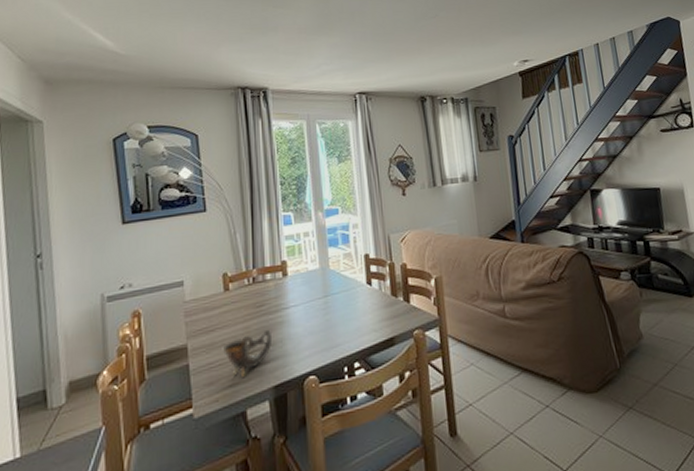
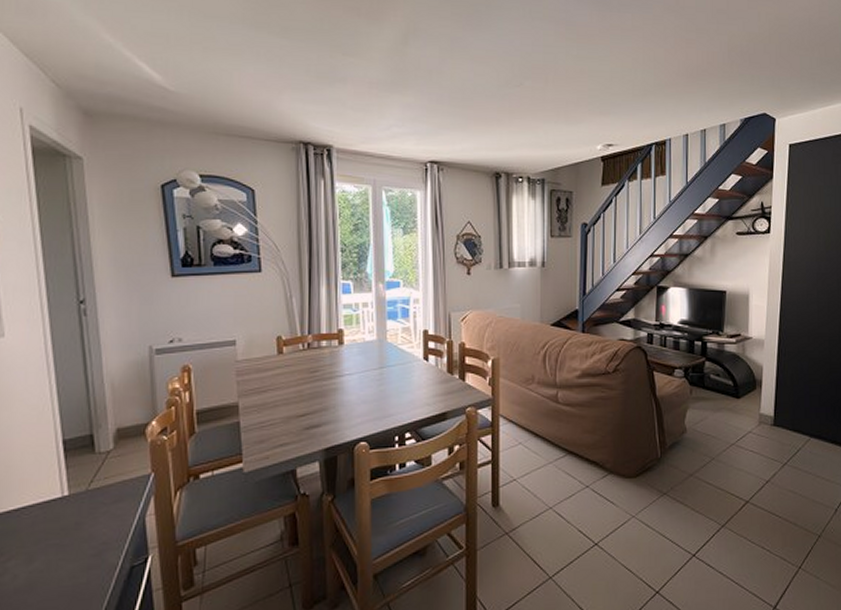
cup: present [223,329,273,379] -> none [275,394,326,439]

